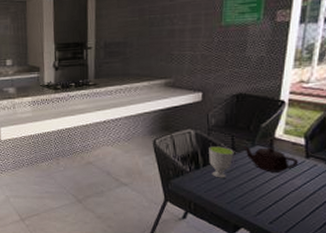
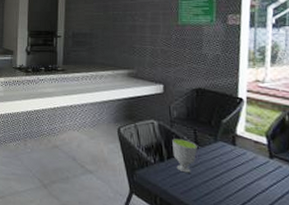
teapot: present [242,146,299,172] -> none [205,140,263,171]

